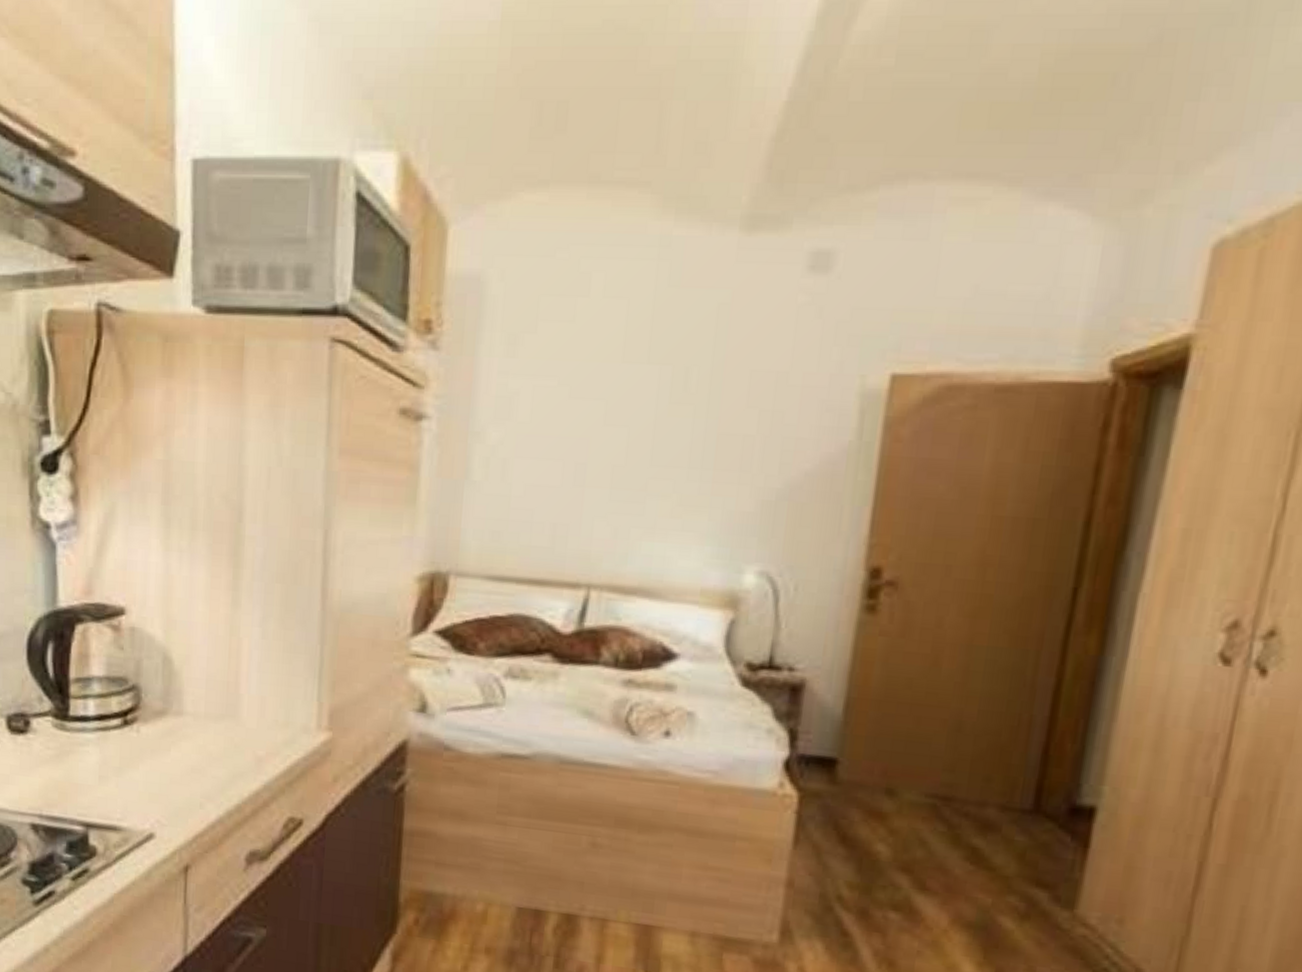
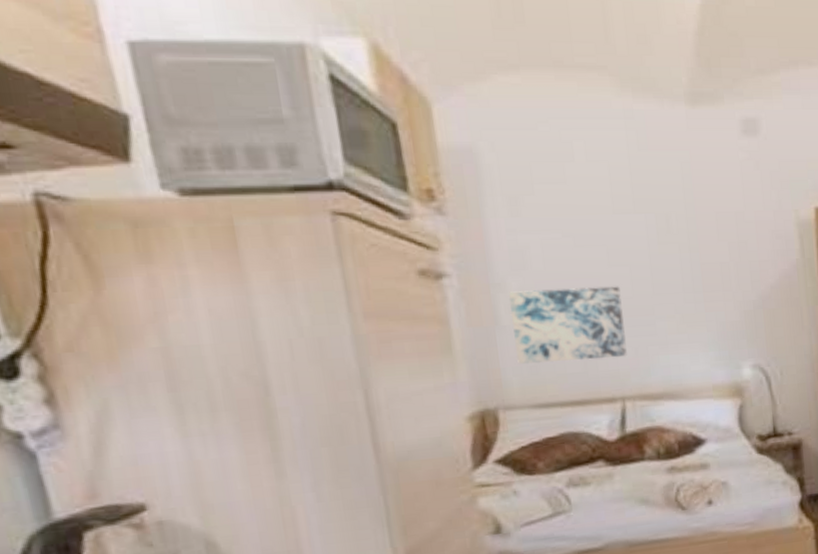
wall art: none [479,443,612,537] -> present [509,286,627,364]

